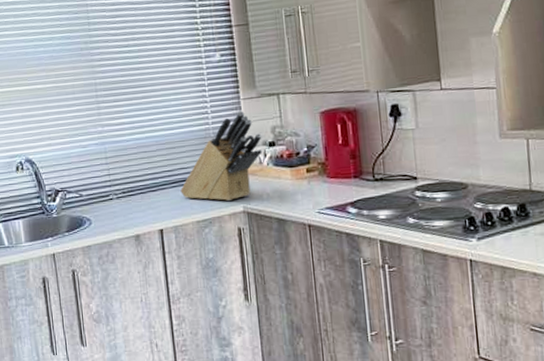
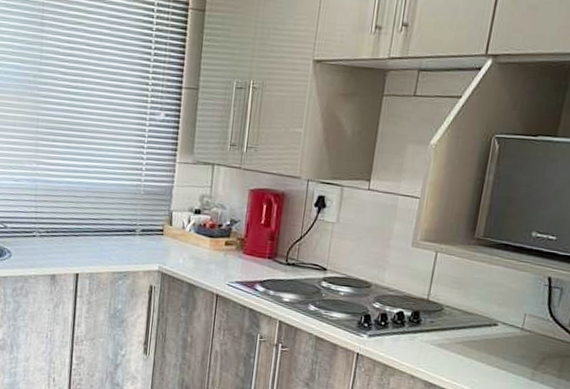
knife block: present [180,111,262,202] -> none [102,174,190,259]

